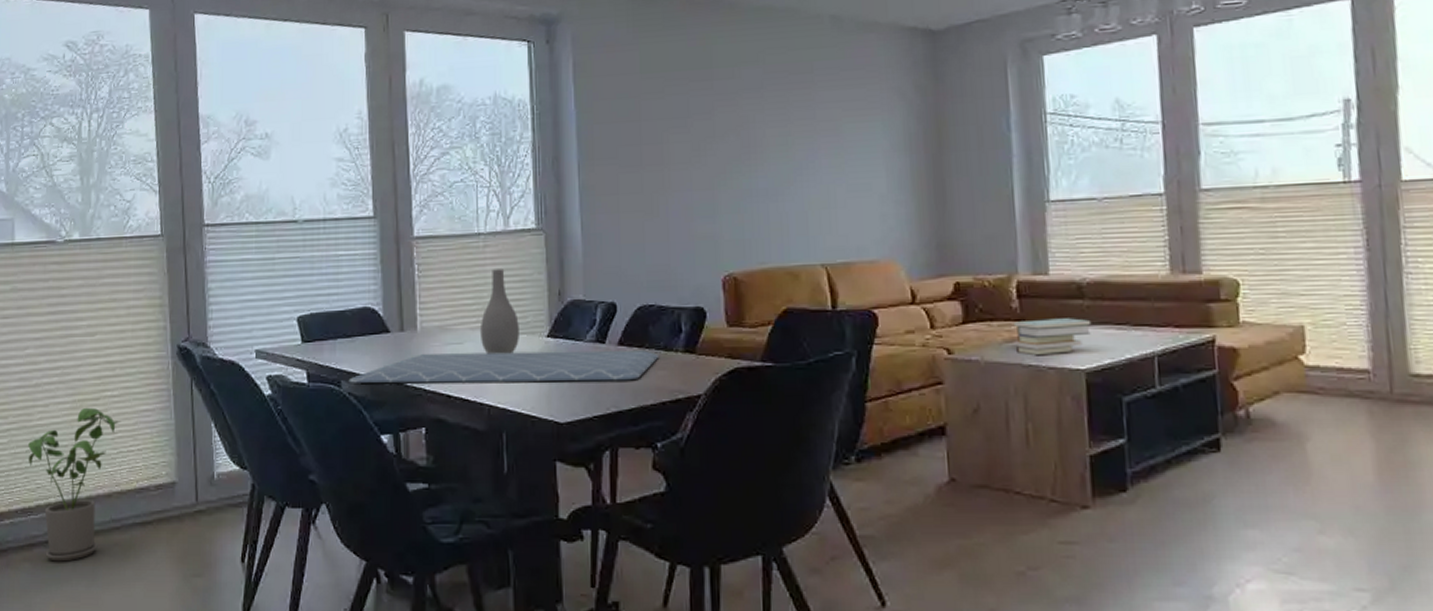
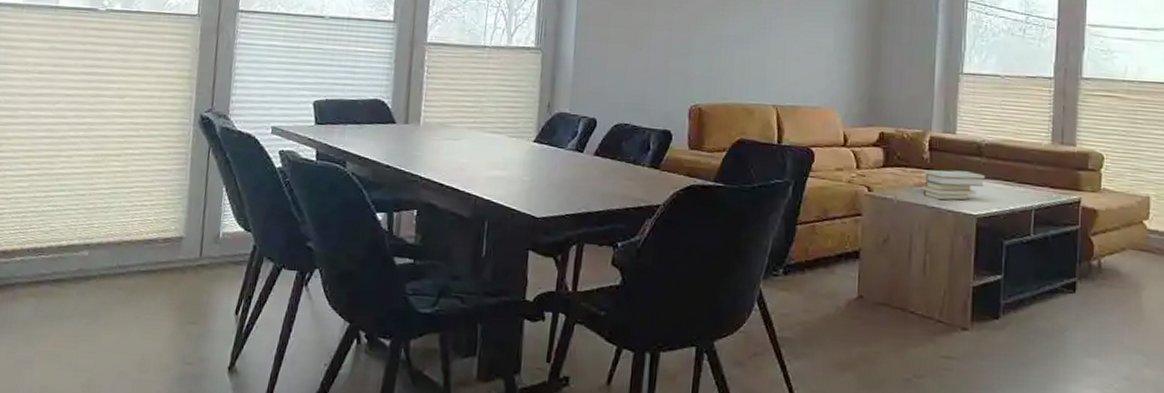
house plant: present [28,407,121,562] -> none [45,161,139,300]
placemat: present [348,350,660,385] -> none [353,145,629,187]
vase: present [479,269,519,354] -> none [475,78,511,153]

